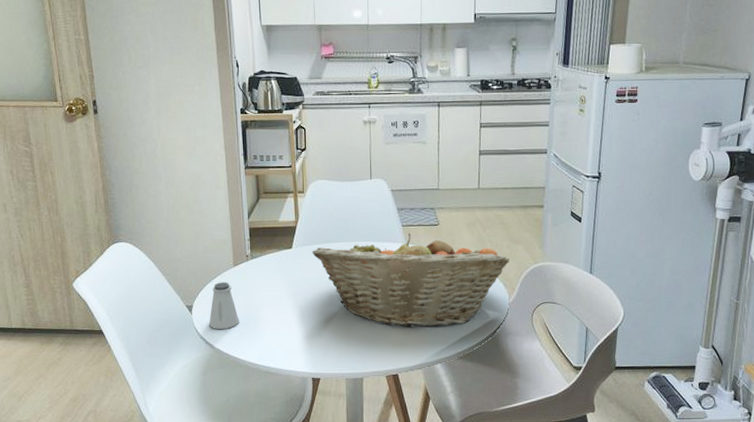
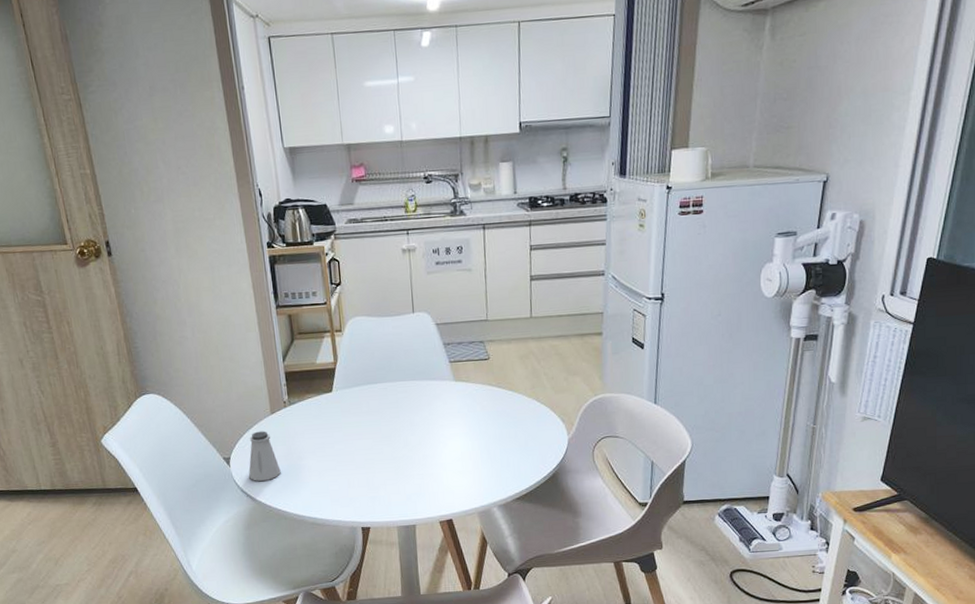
fruit basket: present [312,233,510,328] -> none [354,370,567,471]

